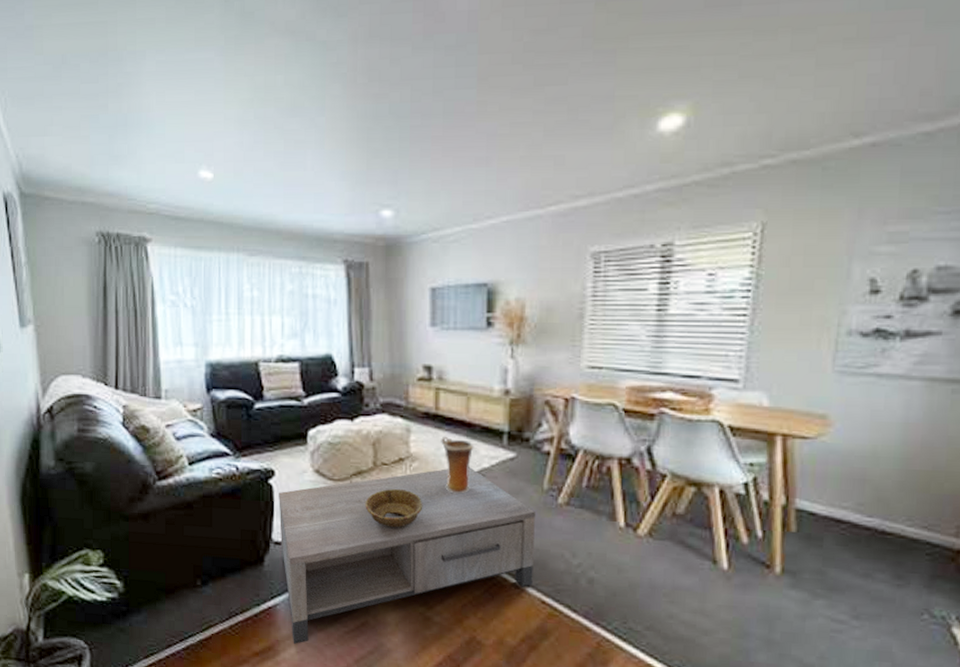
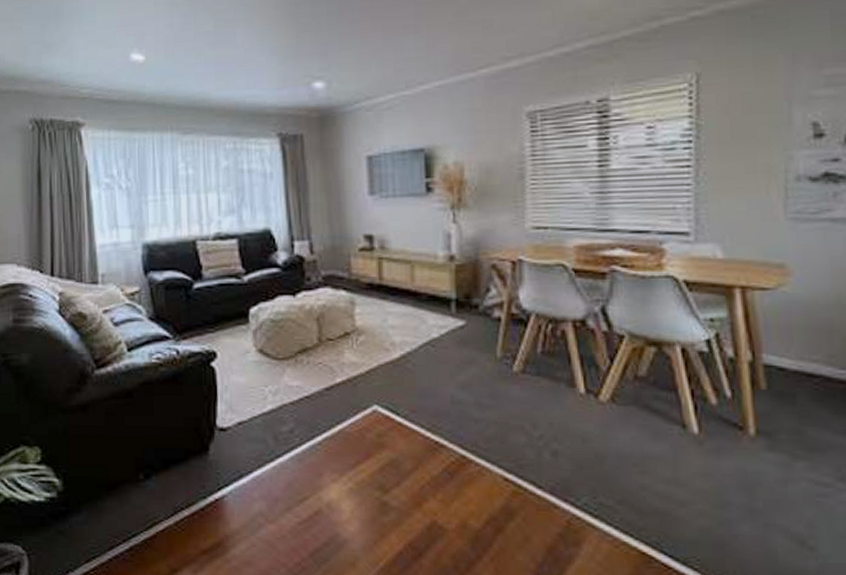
coffee table: present [279,467,536,644] -> none [222,338,493,539]
decorative bowl: present [365,488,423,528] -> none [312,364,373,407]
vase: present [441,436,474,493] -> none [387,307,422,366]

